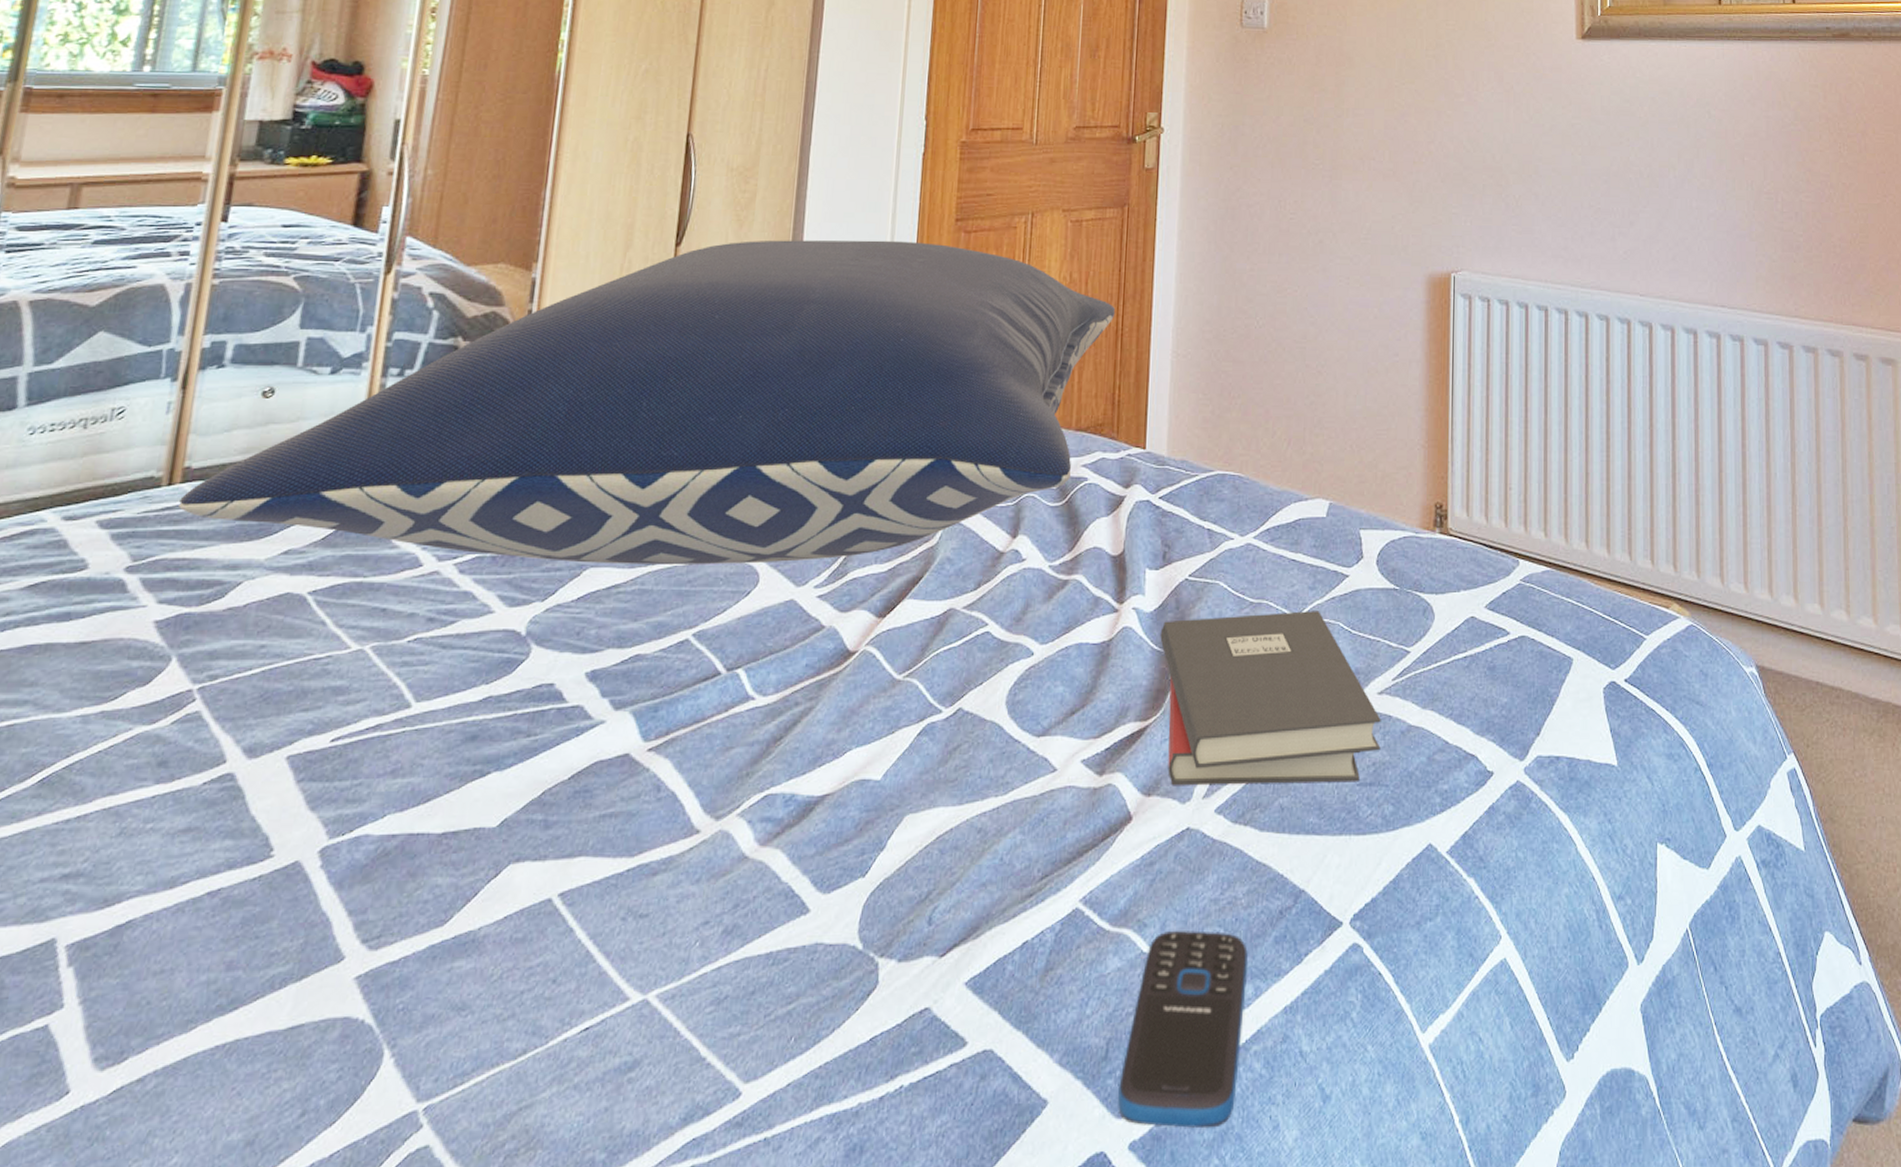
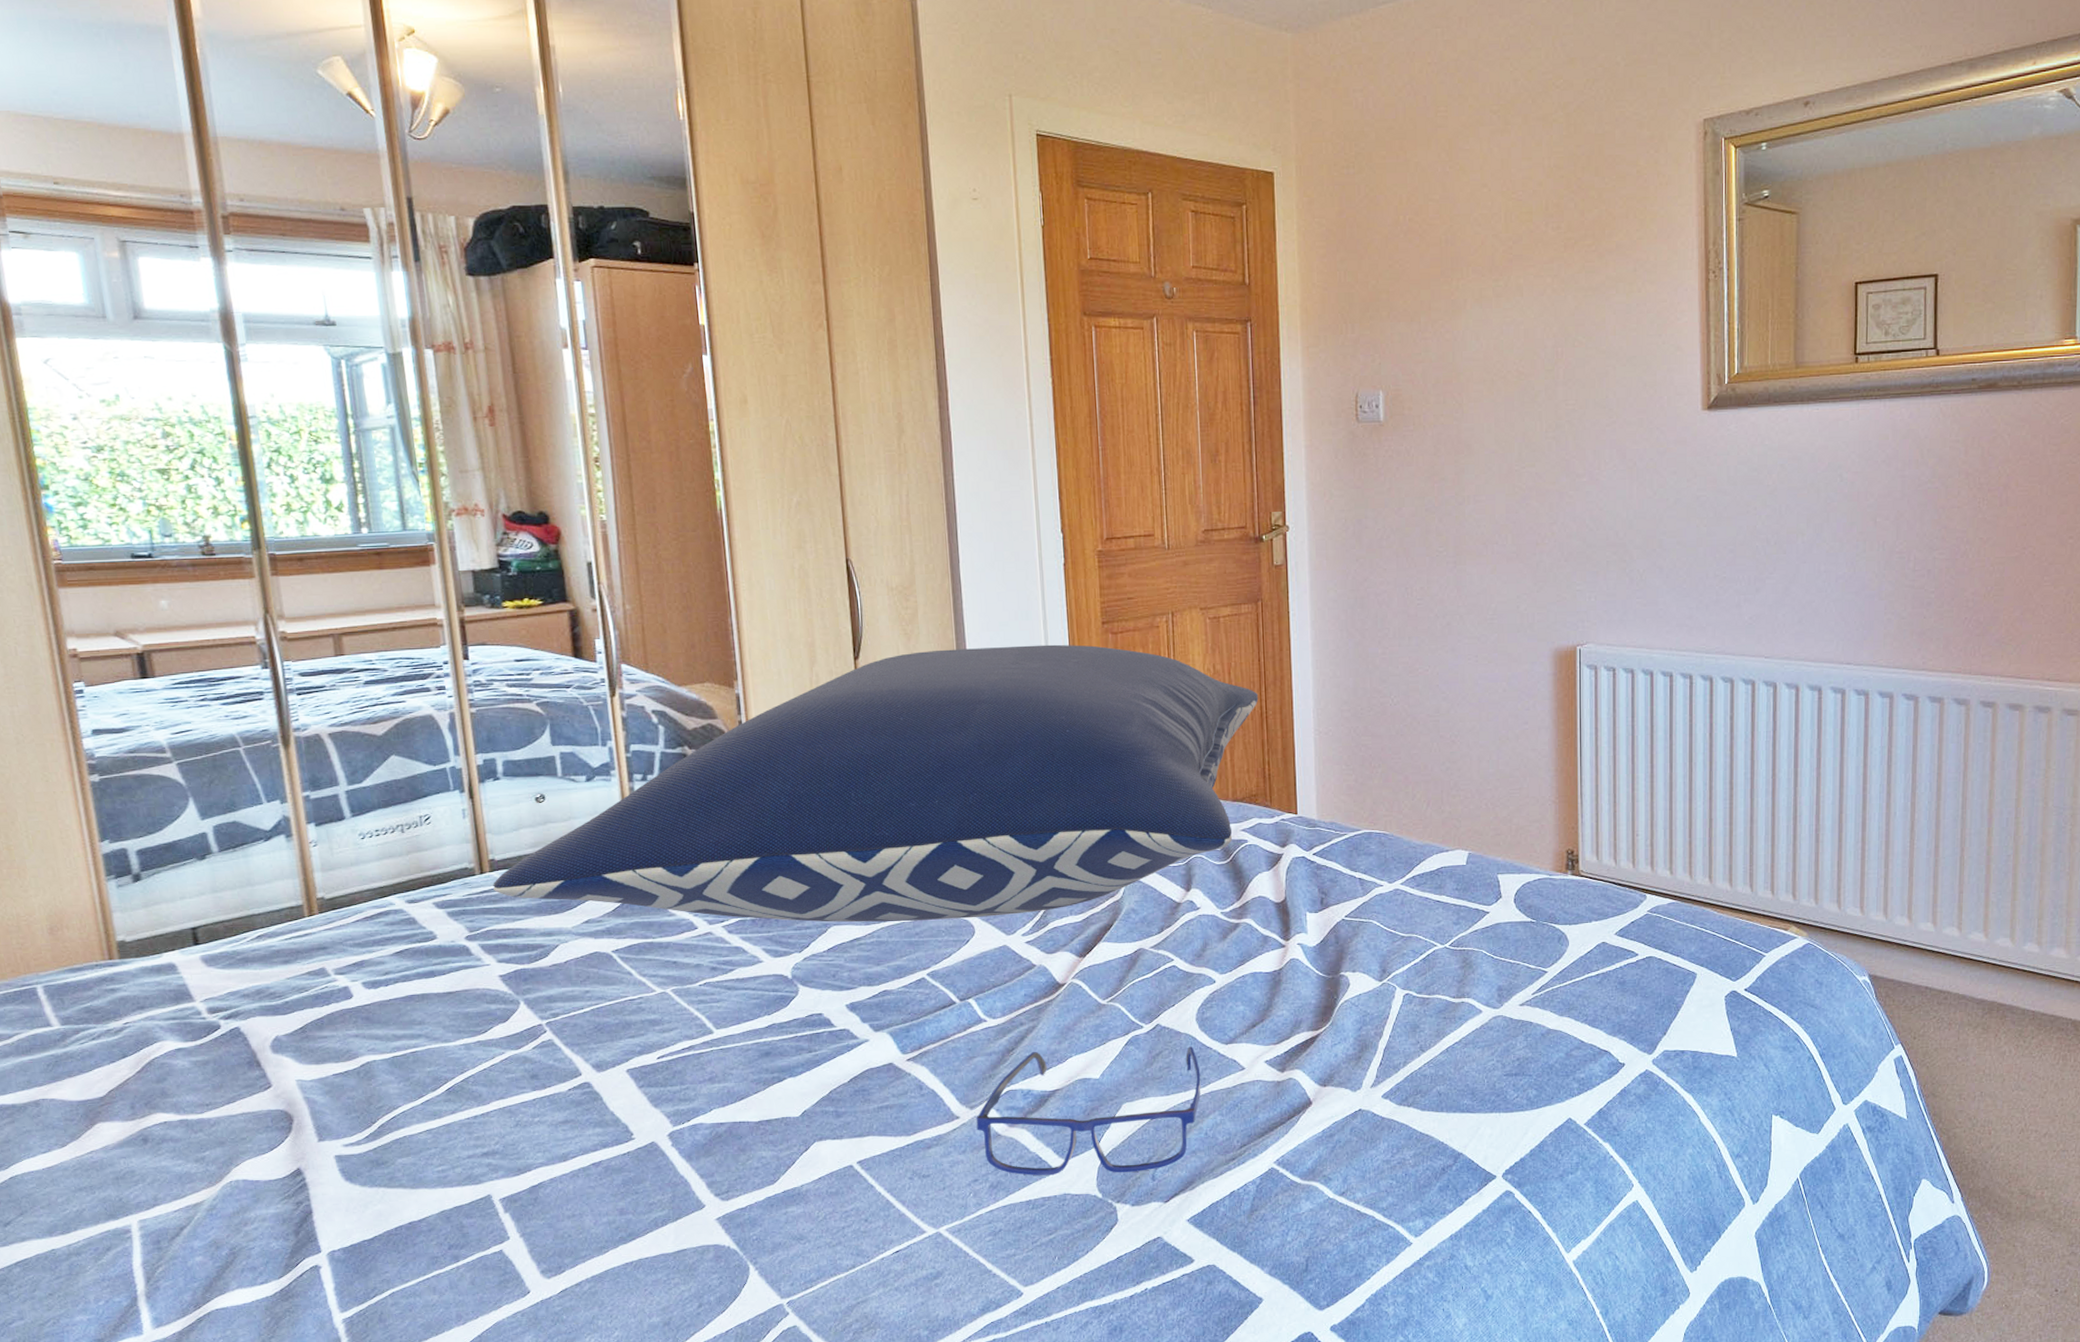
eyeglasses: none [719,739,1004,916] -> present [976,1046,1201,1175]
mobile phone: present [1118,931,1248,1129] -> none [1319,1183,1419,1317]
hardback book: present [1160,611,1381,785] -> none [1324,941,1524,1078]

